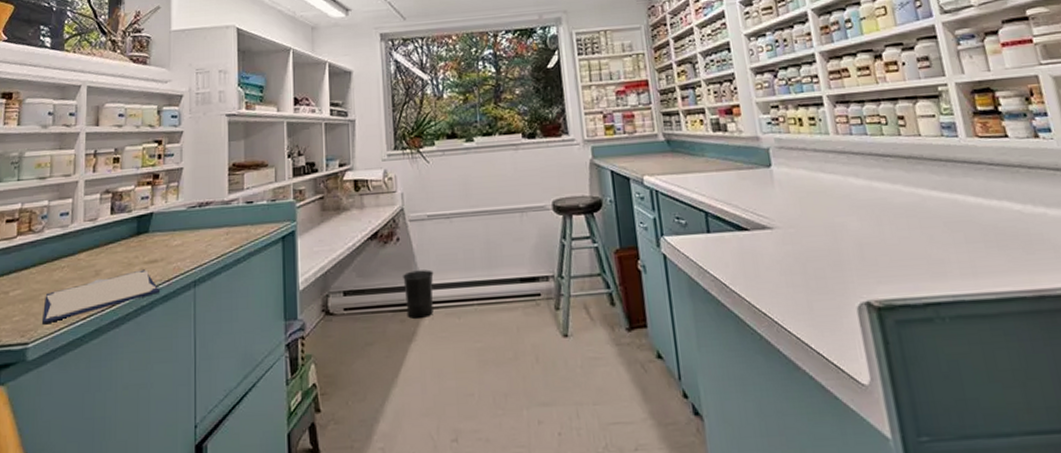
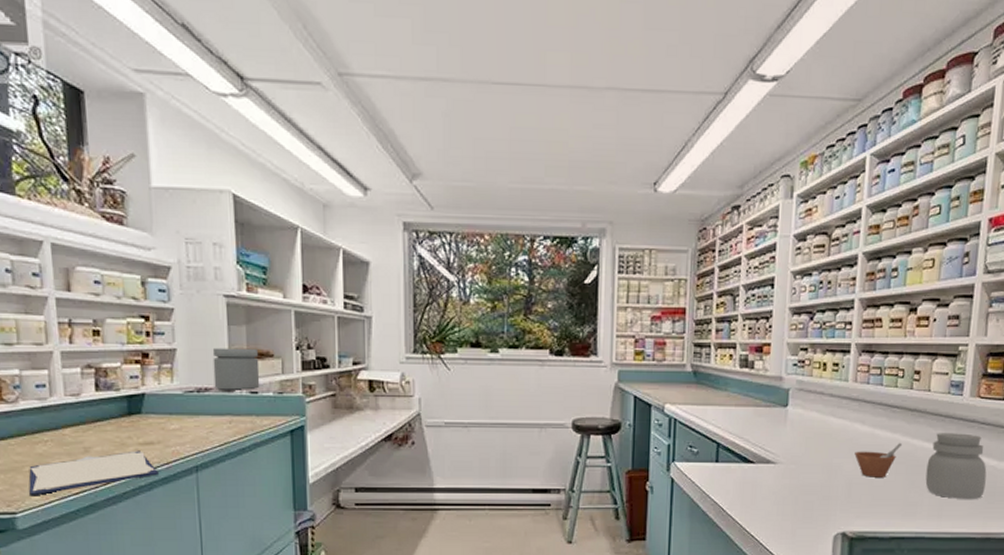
jar: none [214,160,255,203] -> present [212,347,260,390]
waste bin: present [403,269,434,319] -> none [417,474,448,517]
mortar and pestle: none [856,193,908,235] -> present [854,442,903,477]
jar: none [941,177,1019,253] -> present [925,433,987,500]

